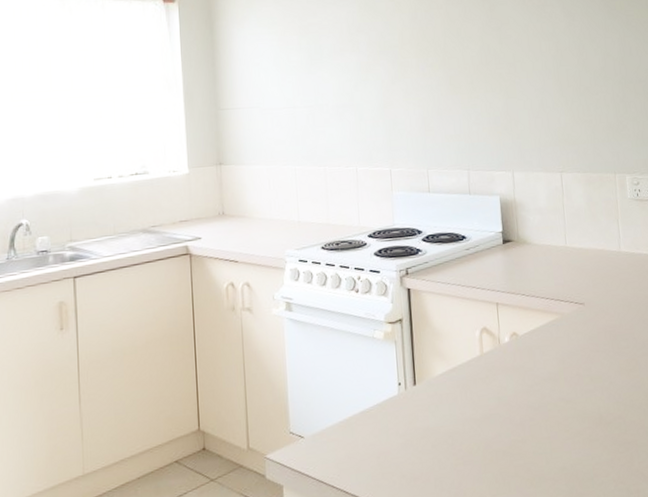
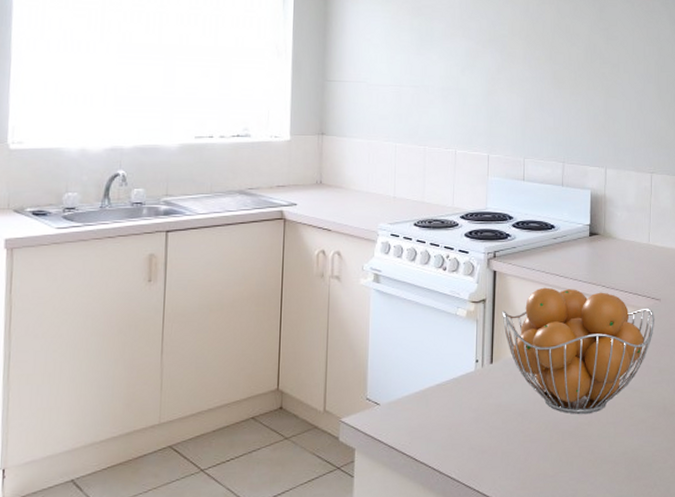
fruit basket: none [420,300,581,432] -> present [502,287,655,414]

